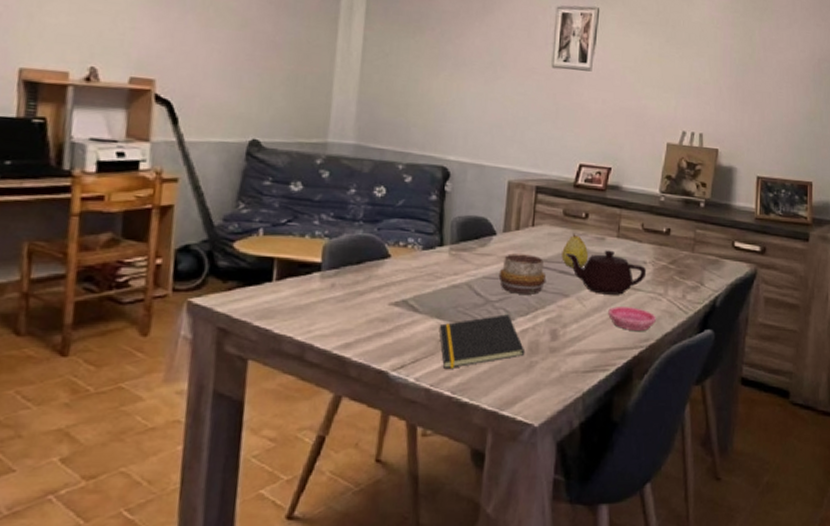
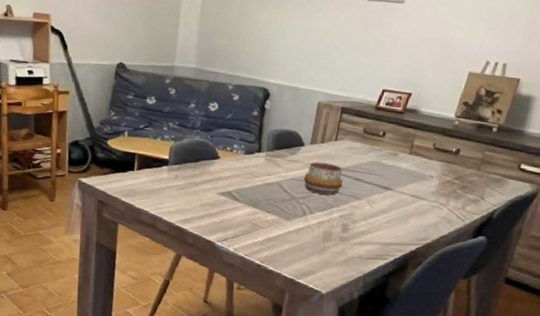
notepad: present [439,314,526,368] -> none [254,208,320,245]
fruit: present [561,234,589,268] -> none [358,149,382,177]
teapot: present [566,250,647,295] -> none [362,164,433,202]
saucer: present [608,306,657,331] -> none [393,210,436,232]

